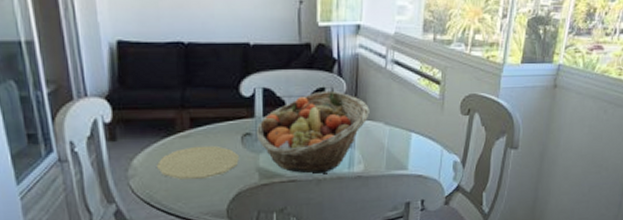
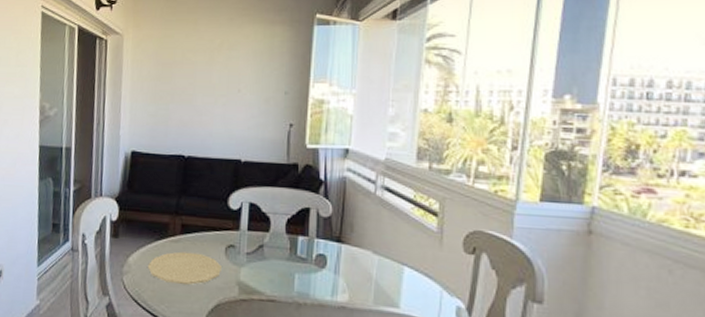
fruit basket: present [255,90,370,174] -> none [239,211,356,298]

